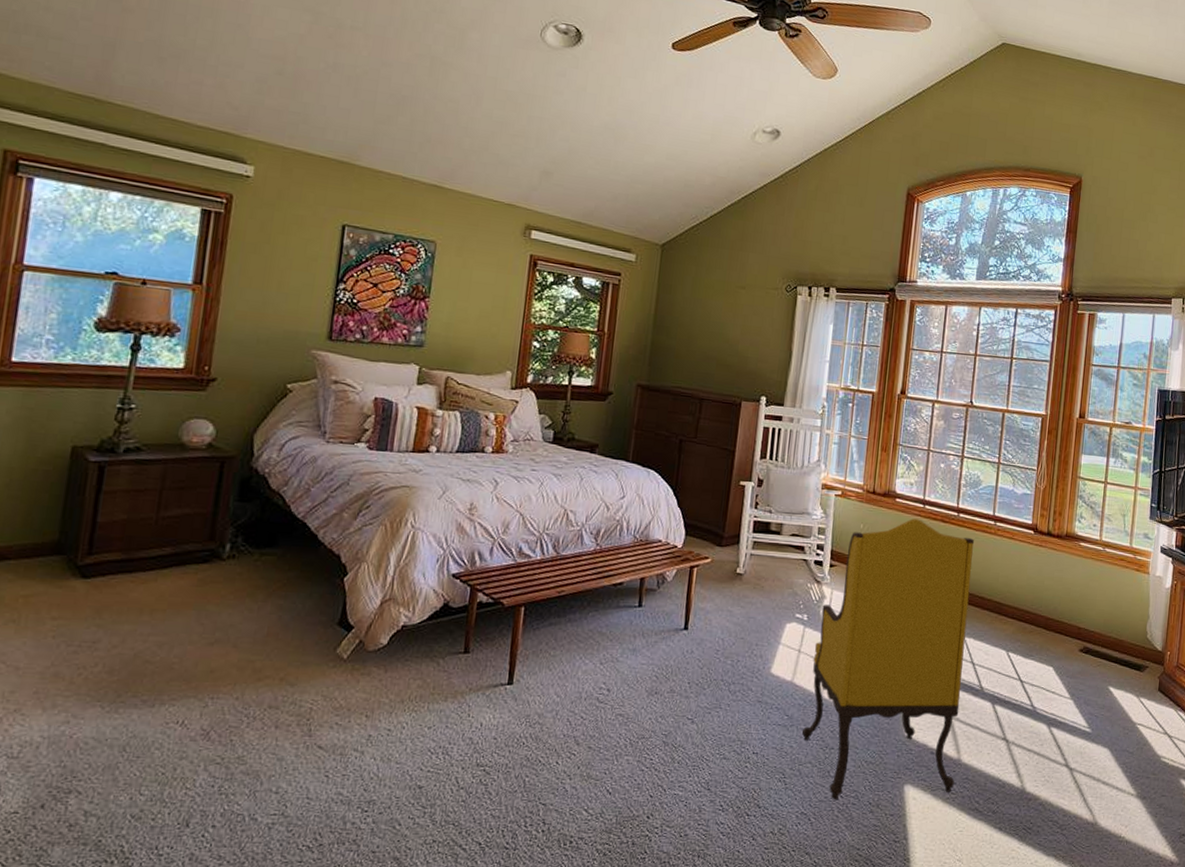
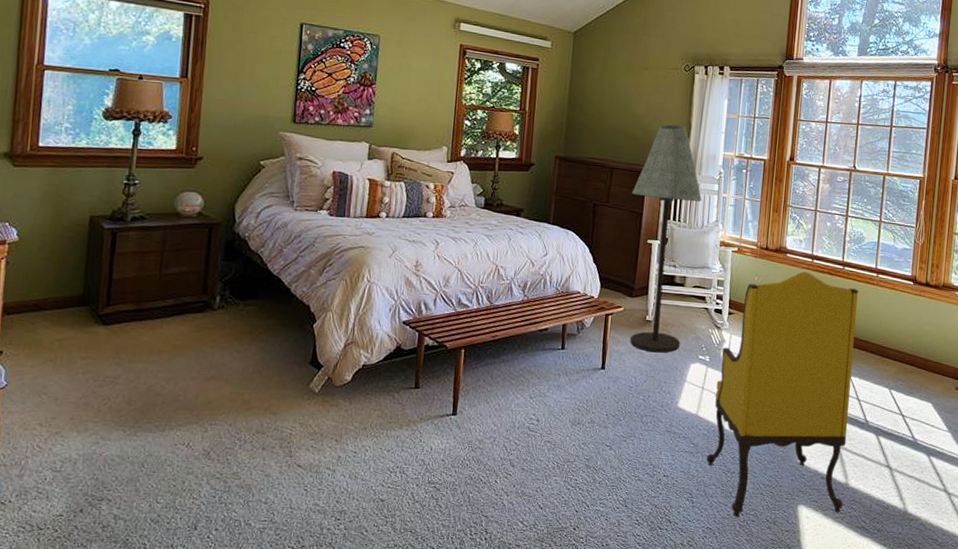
floor lamp: none [717,351,803,611] -> present [629,124,703,353]

